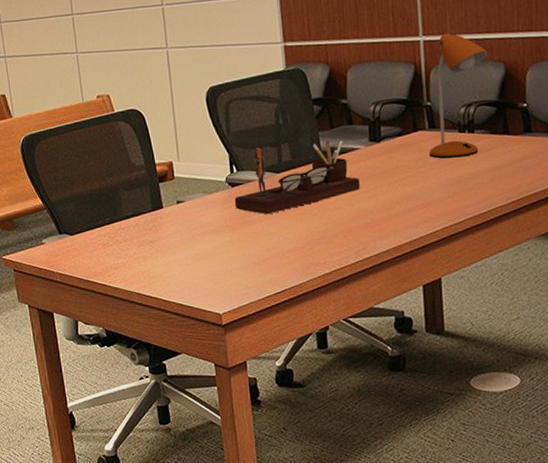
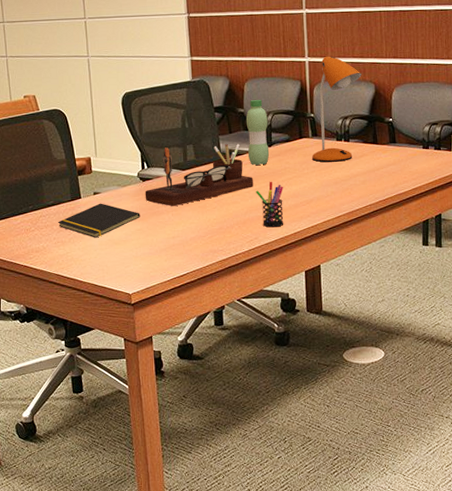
notepad: none [137,213,230,252] -> present [57,203,140,238]
water bottle: none [349,88,379,165] -> present [246,100,270,166]
pen holder: none [363,182,397,236] -> present [256,181,284,228]

